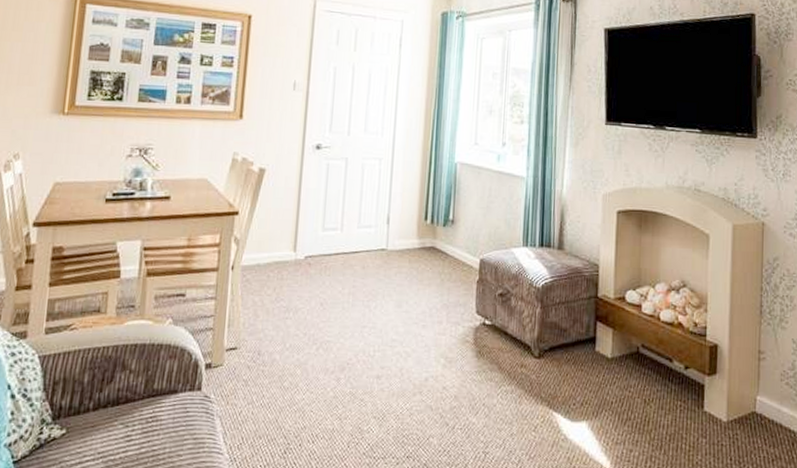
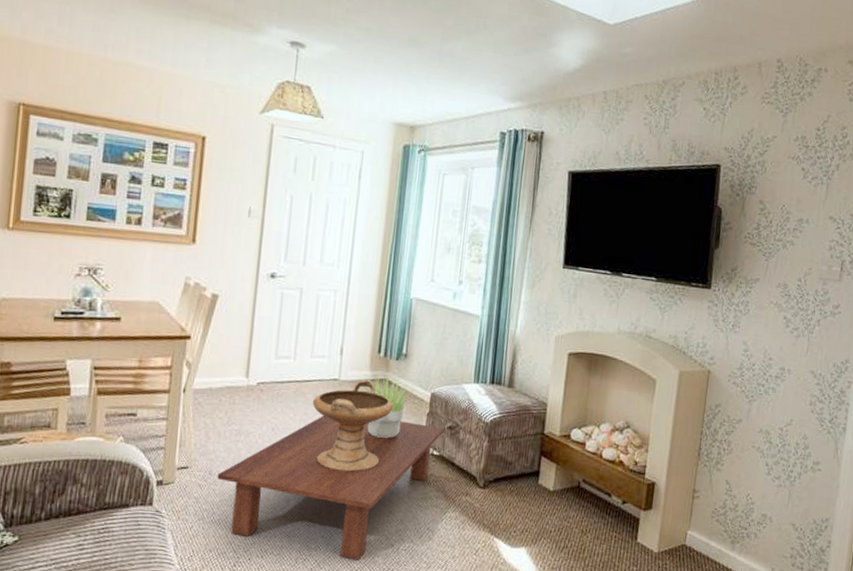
coffee table: none [266,288,495,442] -> present [217,416,444,560]
decorative bowl: none [360,248,443,346] -> present [312,380,394,472]
potted plant: none [409,244,465,309] -> present [362,376,417,438]

